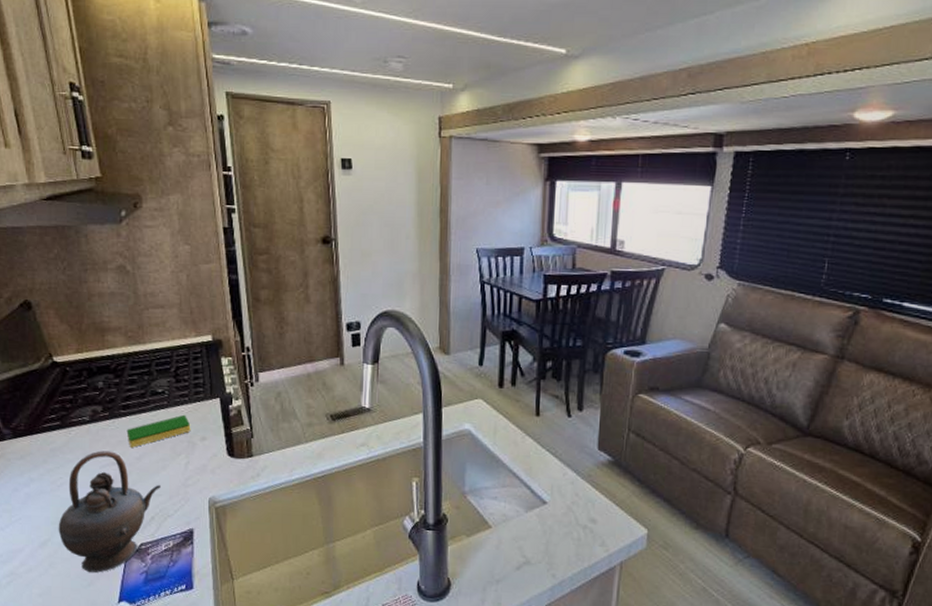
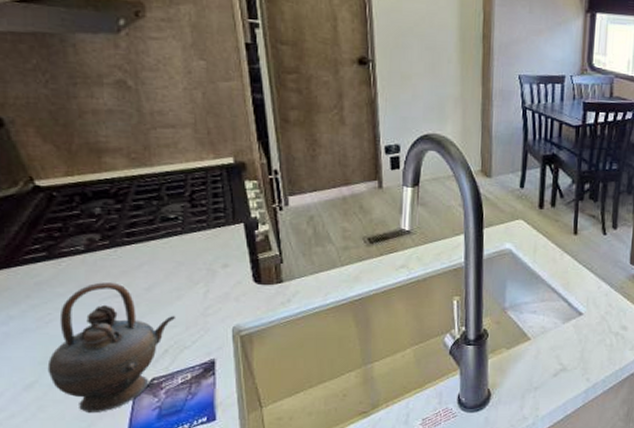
dish sponge: present [126,414,191,448] -> none [132,241,210,278]

